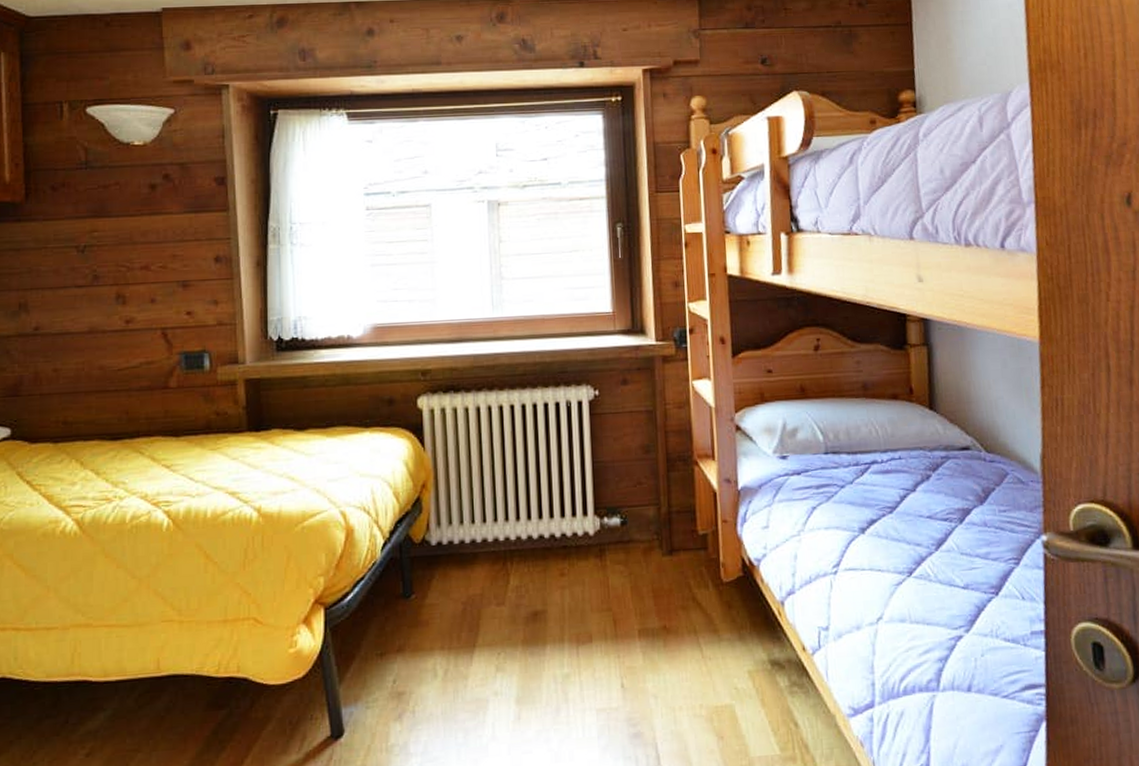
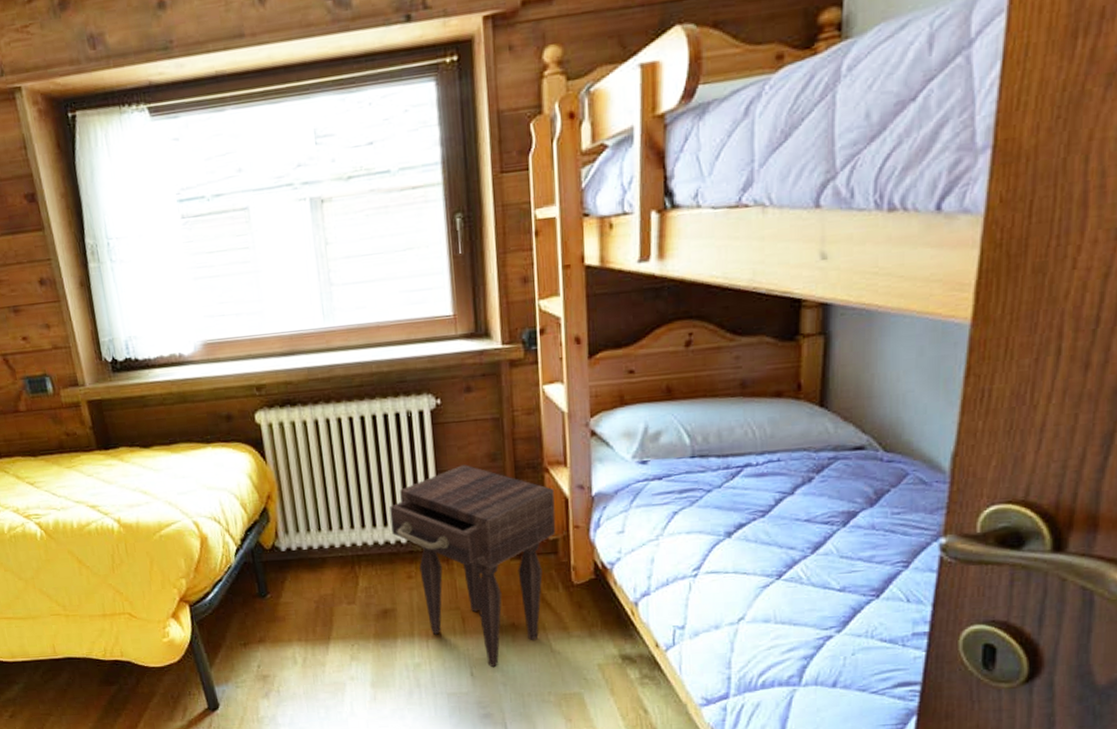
nightstand: none [545,456,706,678] -> present [389,465,556,668]

